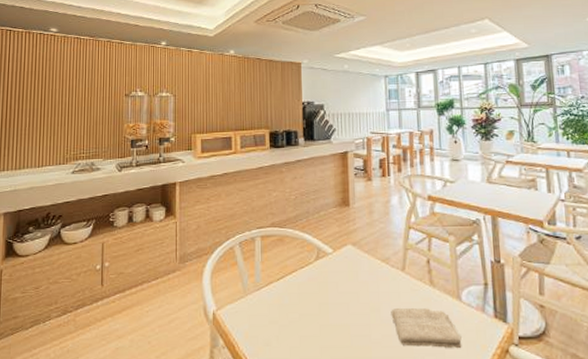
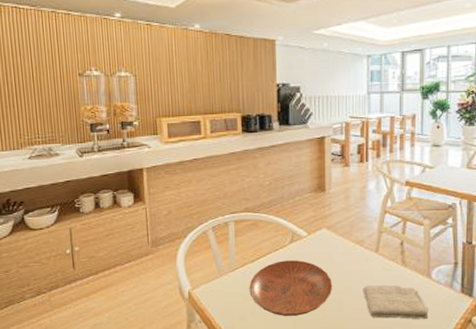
bowl: none [274,279,360,342] -> present [249,260,333,316]

